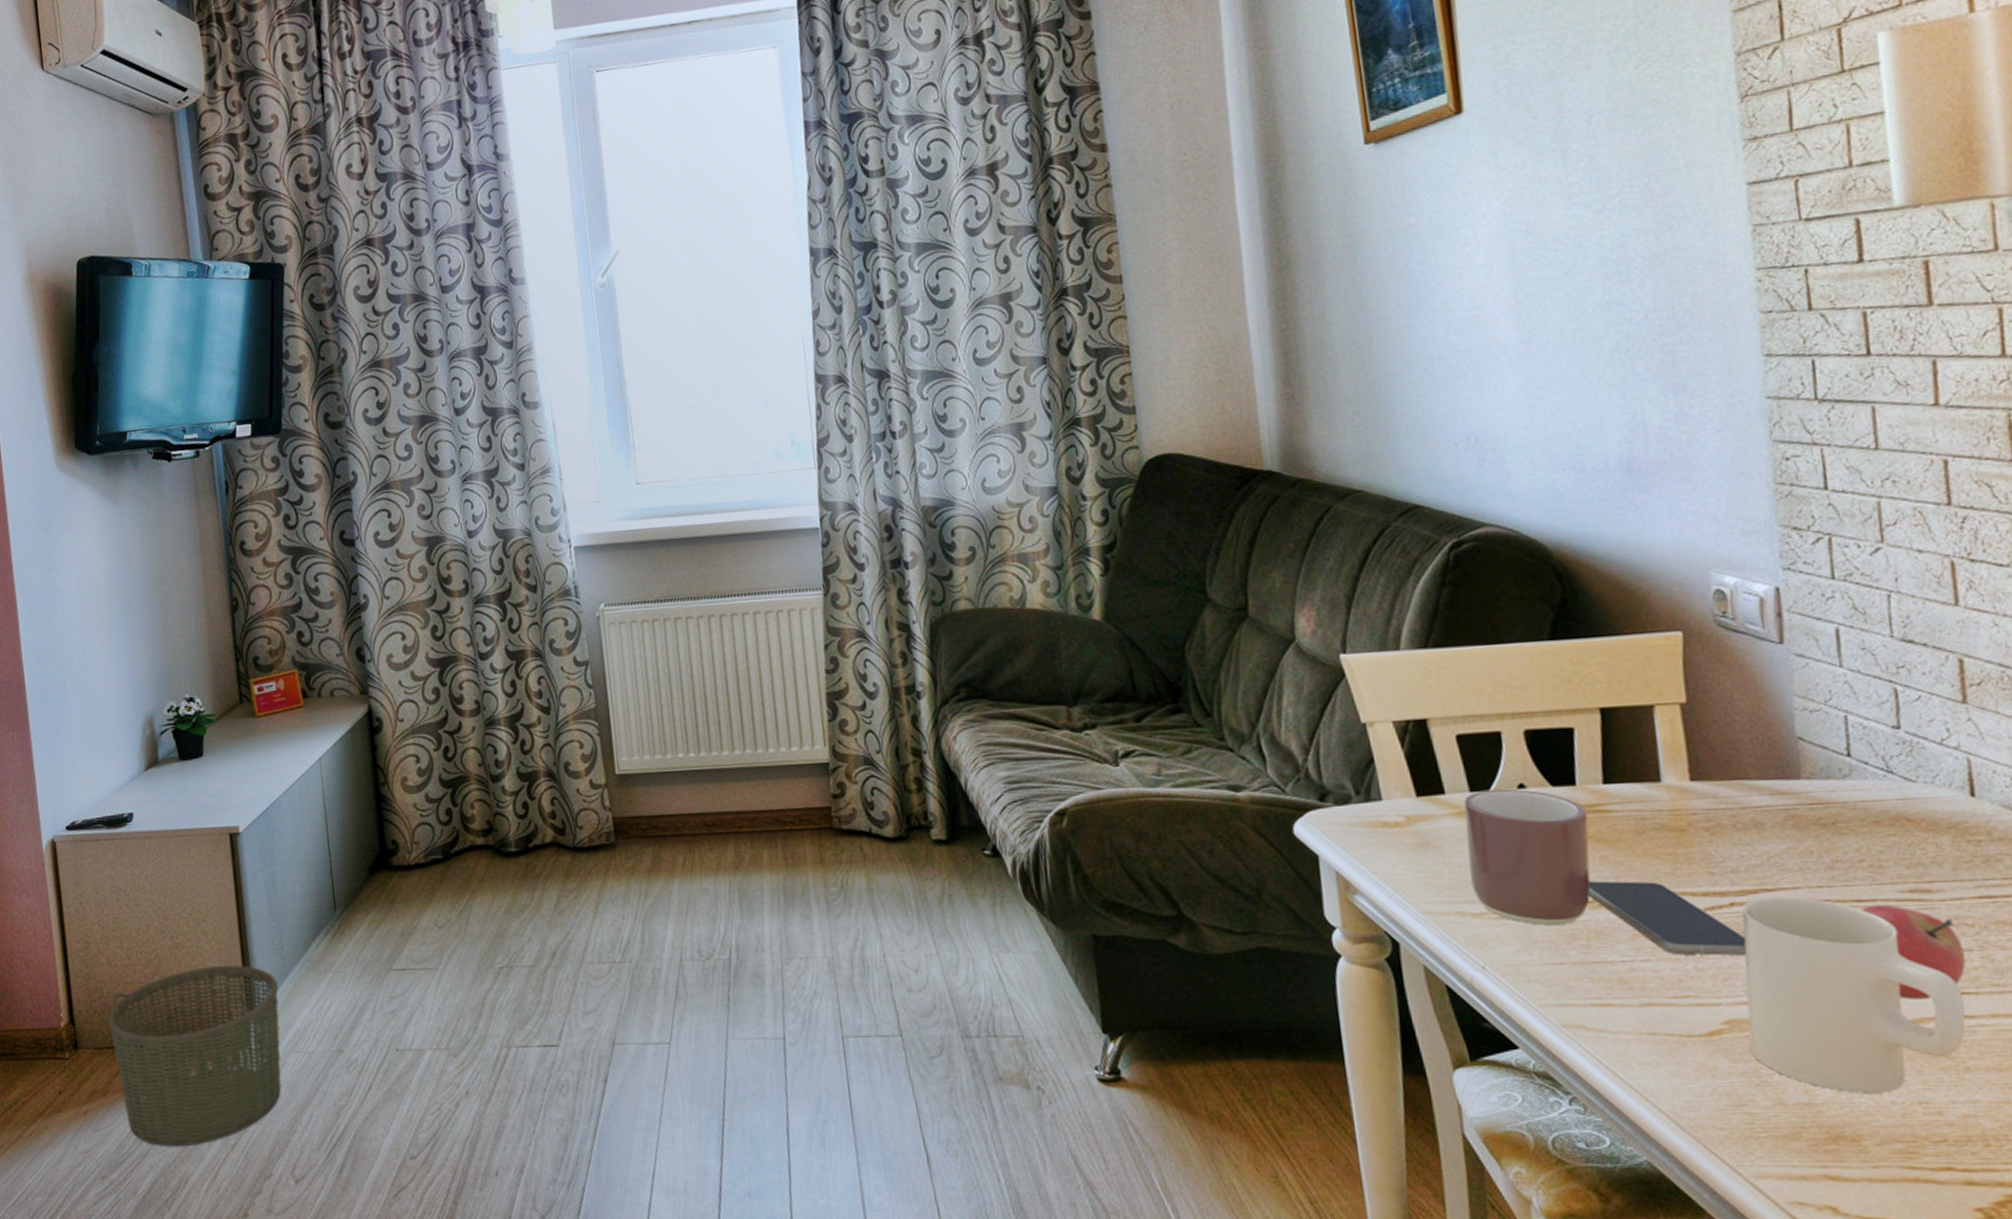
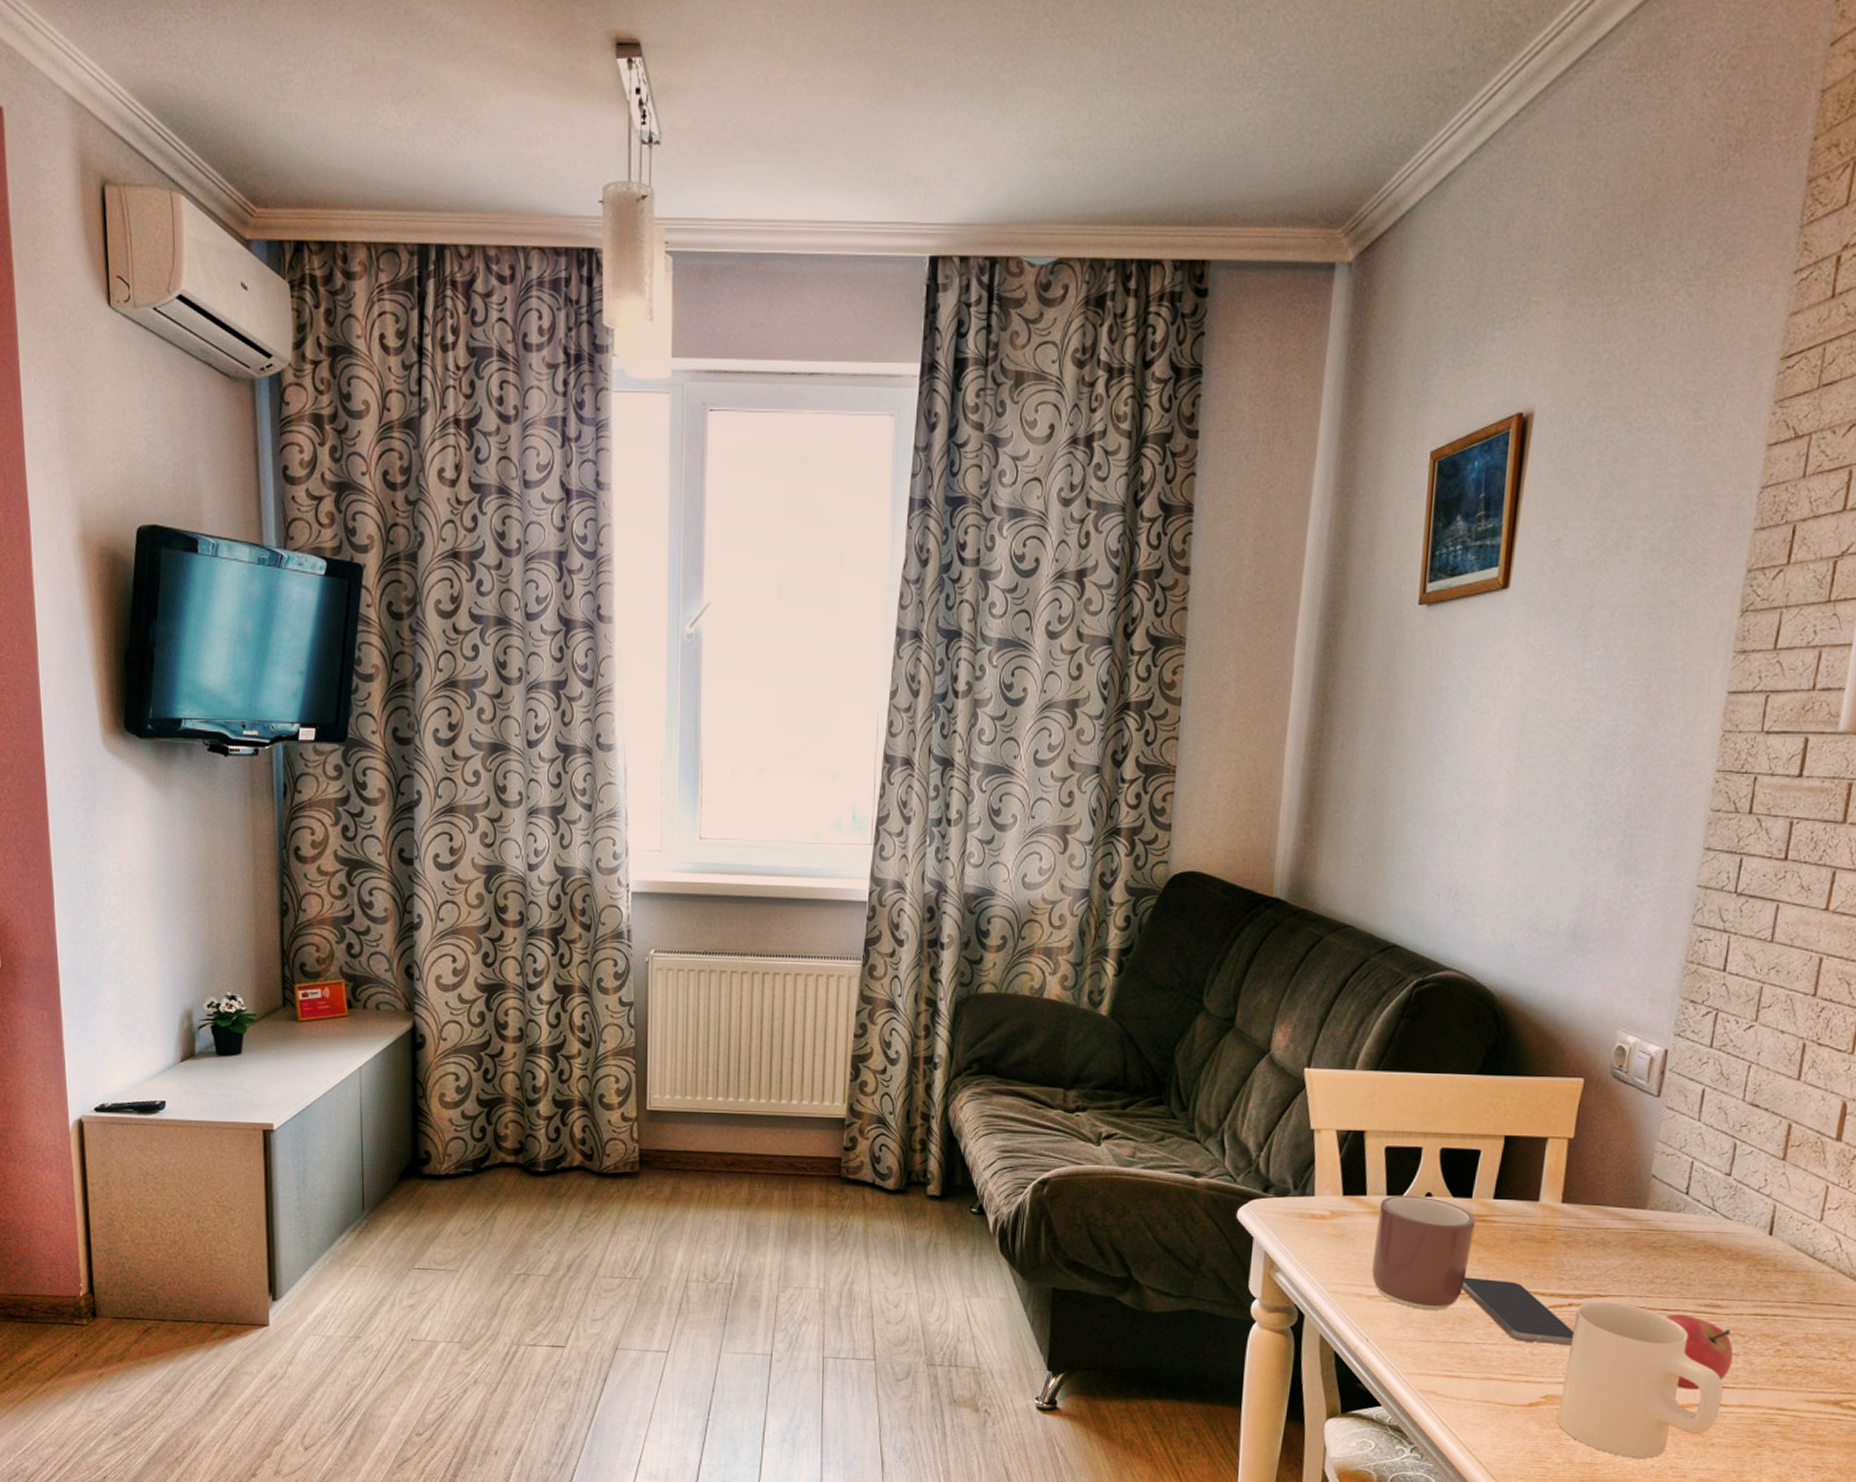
basket: present [107,965,282,1146] -> none [128,1251,302,1411]

